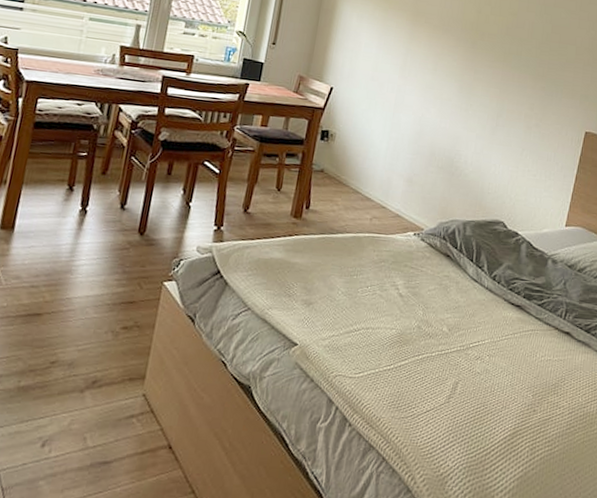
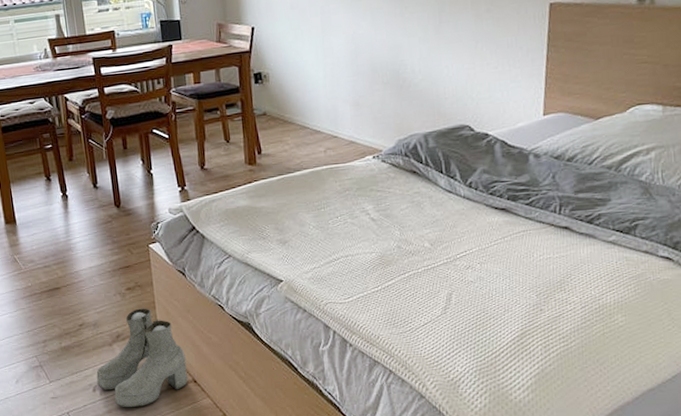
boots: none [50,352,168,473] -> present [96,308,188,408]

